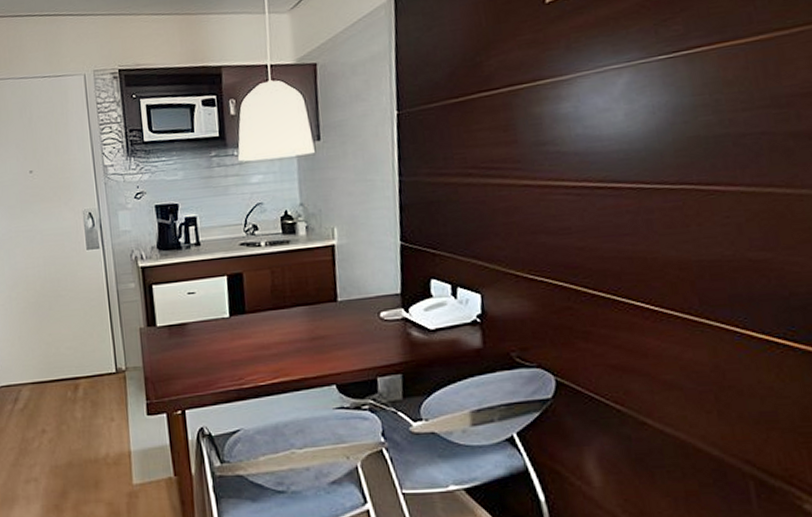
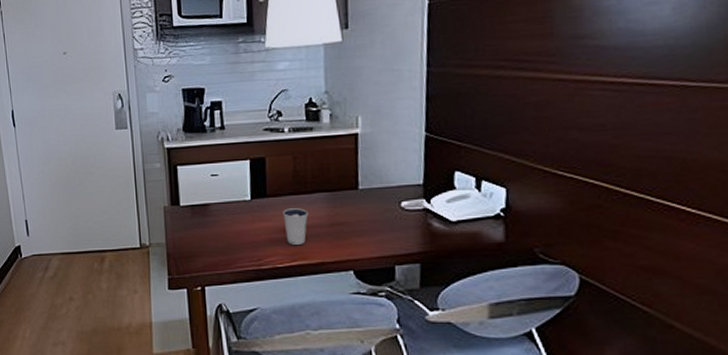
dixie cup: none [262,323,289,361] -> present [283,208,308,245]

